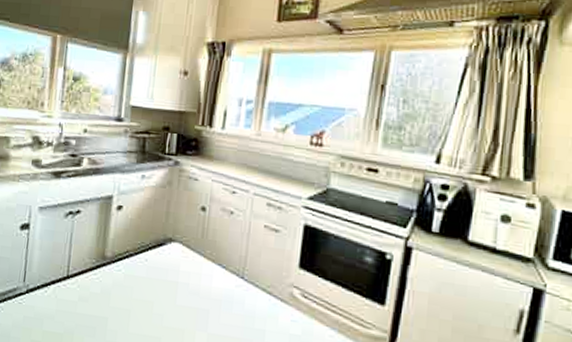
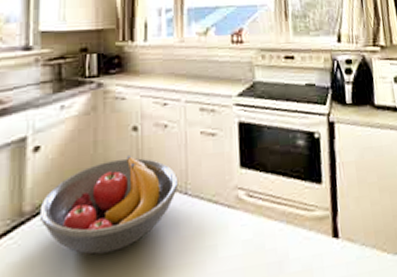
fruit bowl: none [117,230,237,309] -> present [39,154,179,255]

